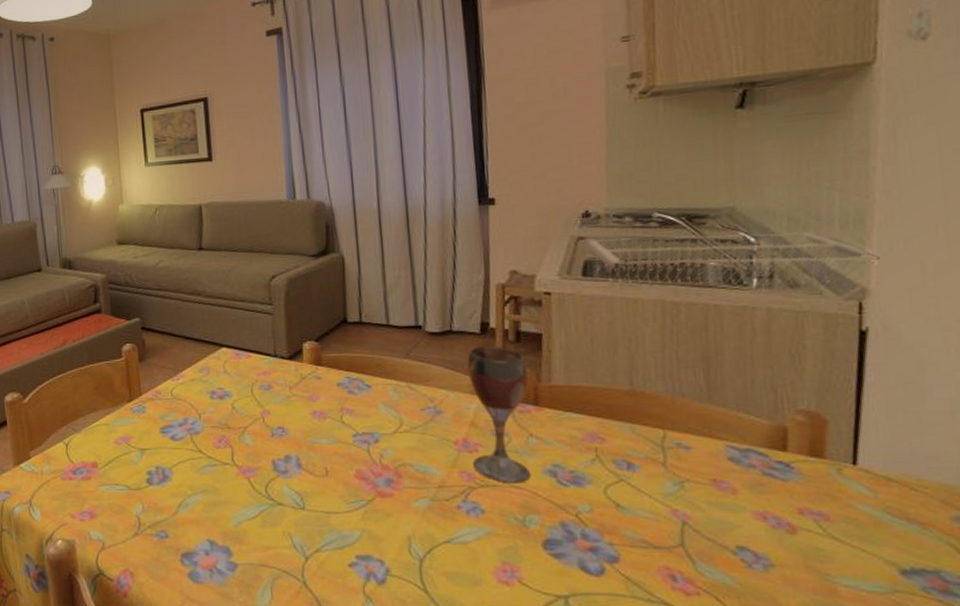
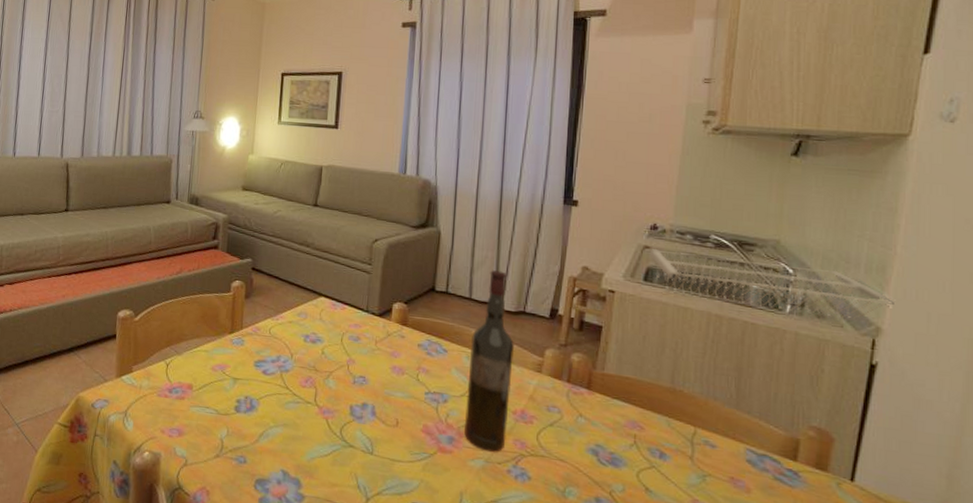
wine bottle: none [396,288,451,488] -> present [464,270,514,452]
cup: present [467,345,532,484] -> none [526,329,585,458]

